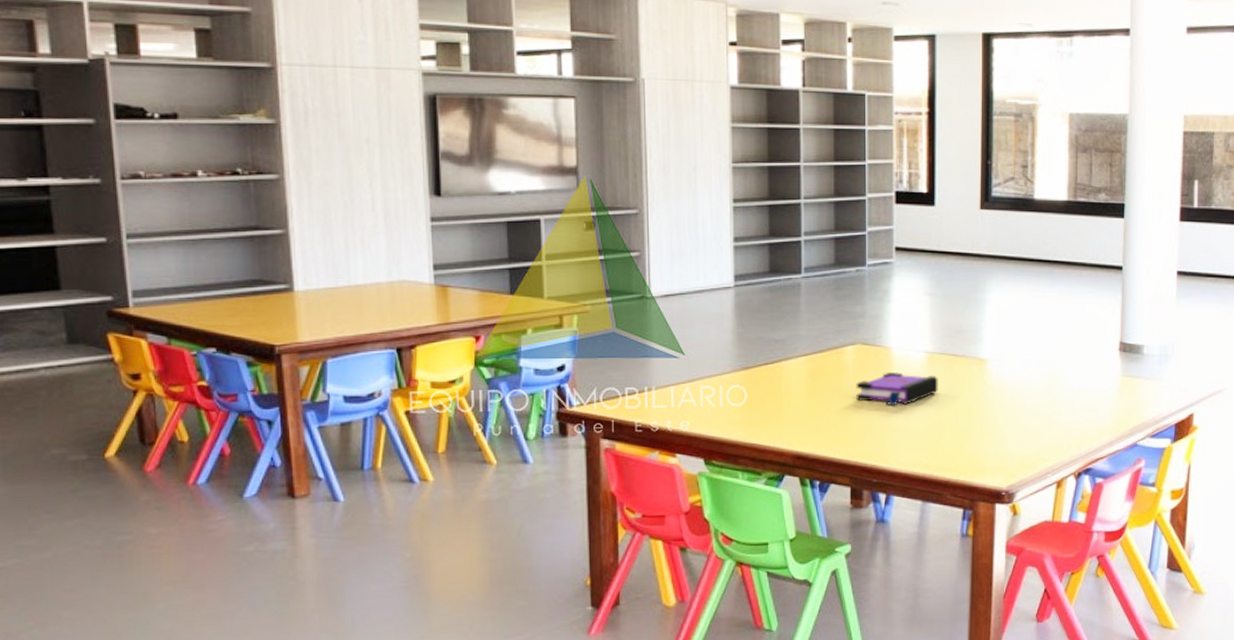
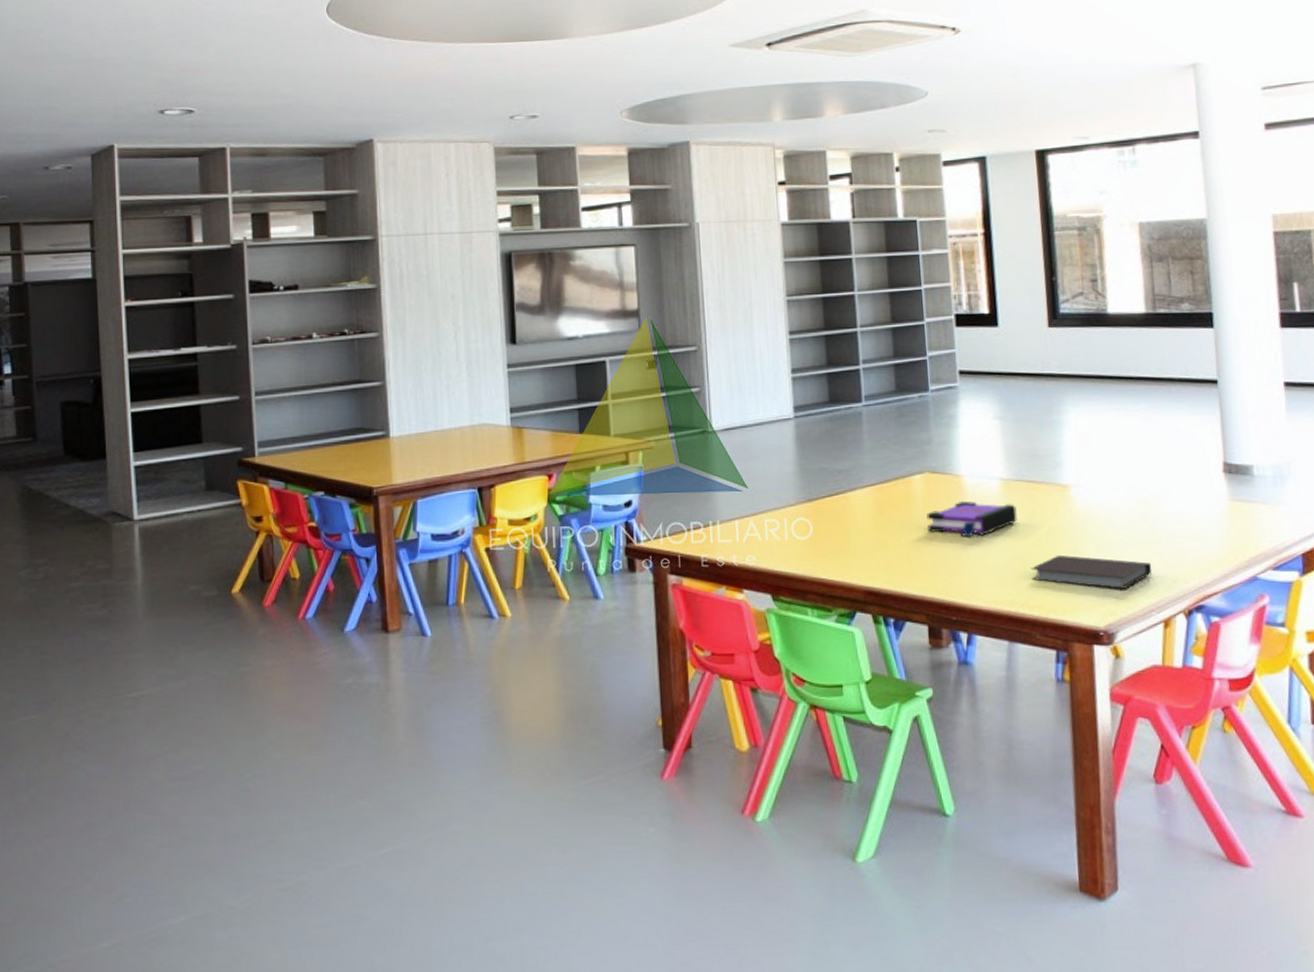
notebook: none [947,423,1051,454] -> present [1031,555,1152,589]

